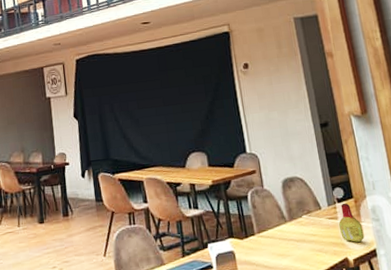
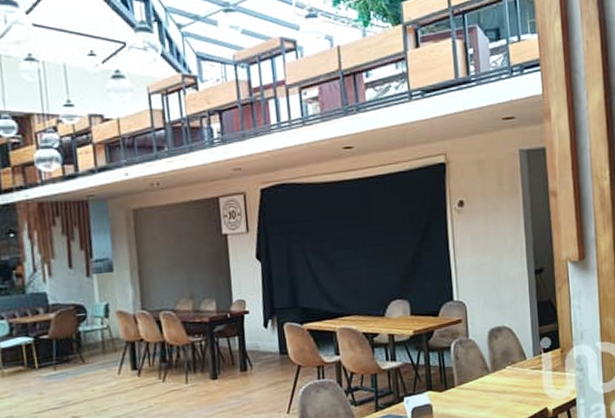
bottle: present [338,203,365,242] -> none [542,353,566,392]

